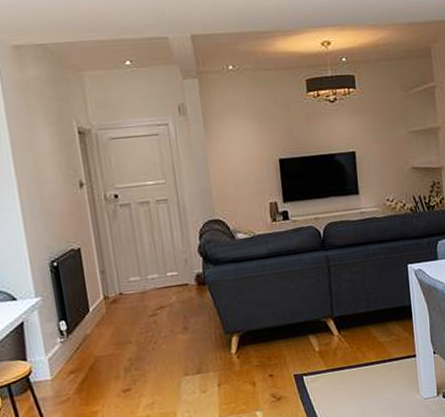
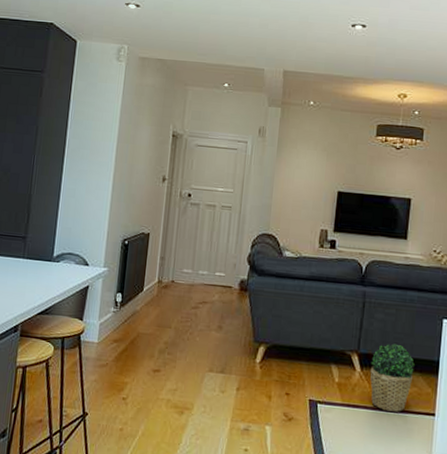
potted plant: none [347,299,390,365] -> present [370,343,415,412]

